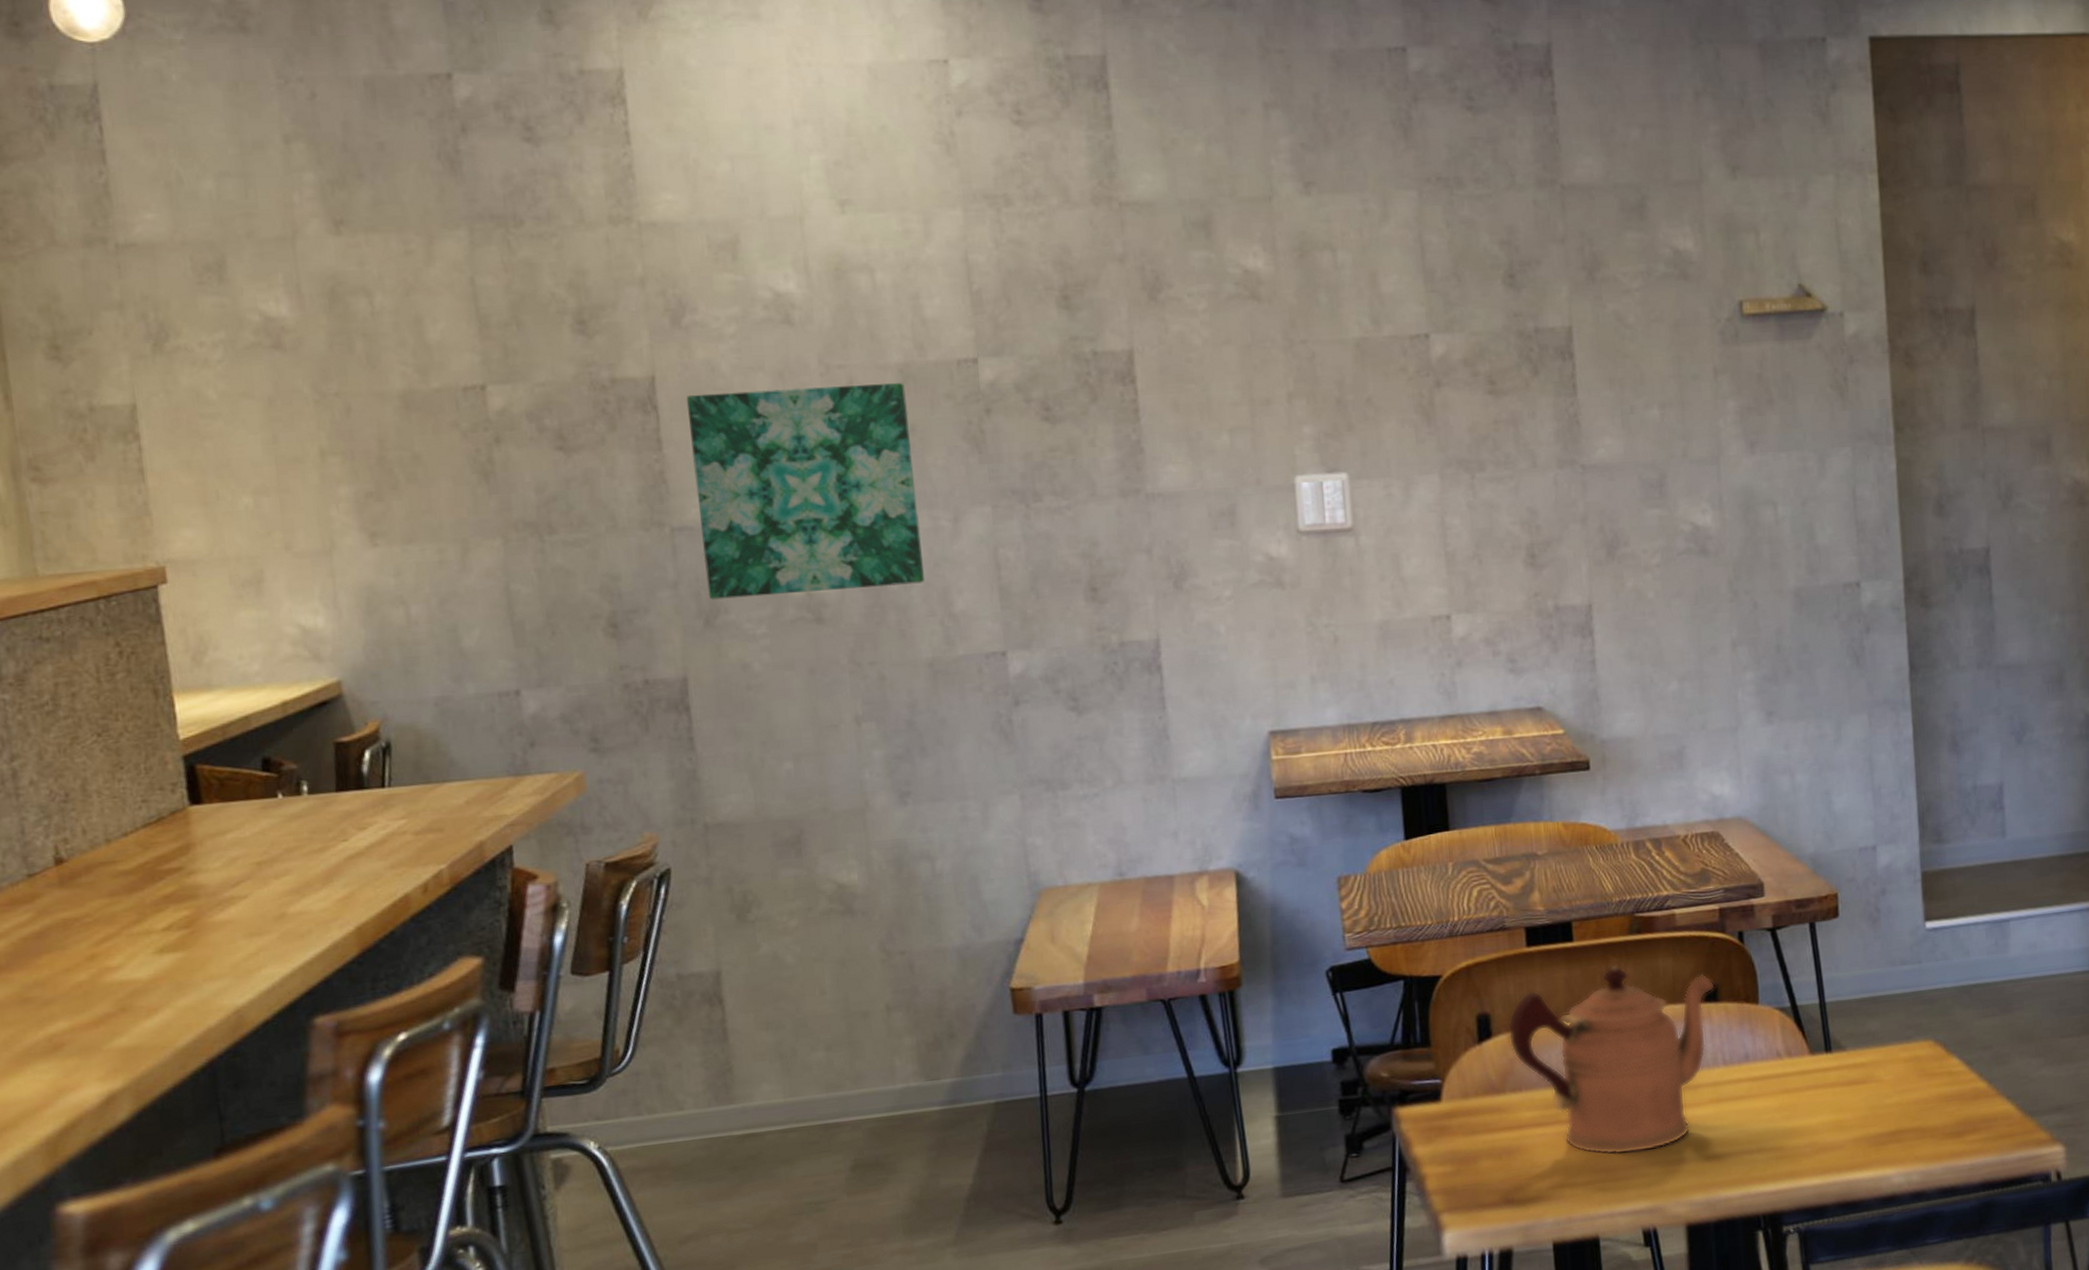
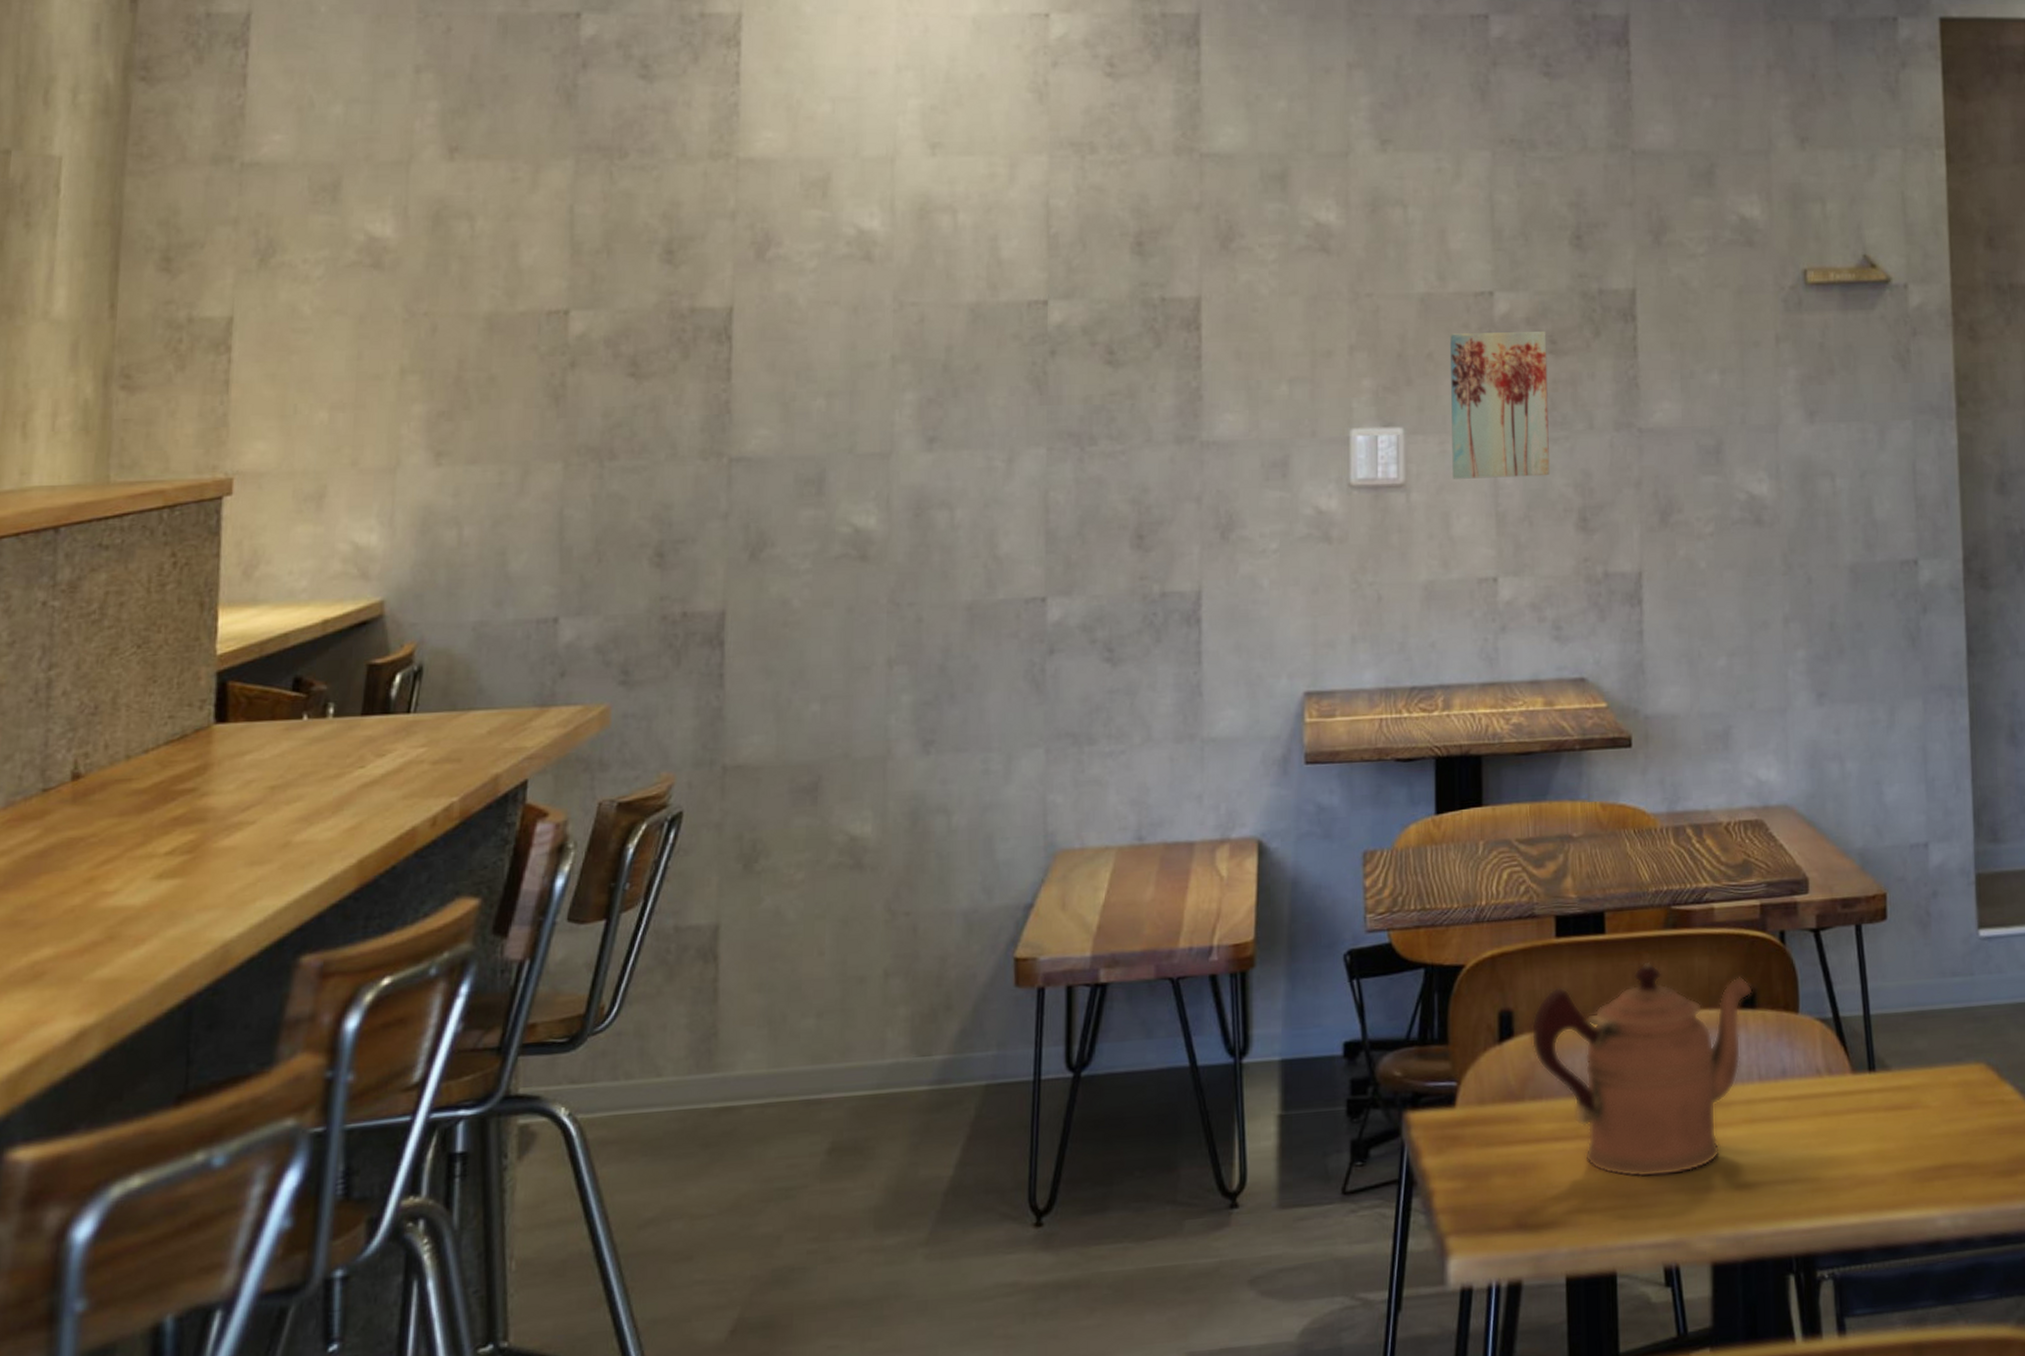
wall art: present [686,382,924,600] -> none [757,321,975,533]
wall art: none [1387,372,1496,522] -> present [1449,332,1549,479]

